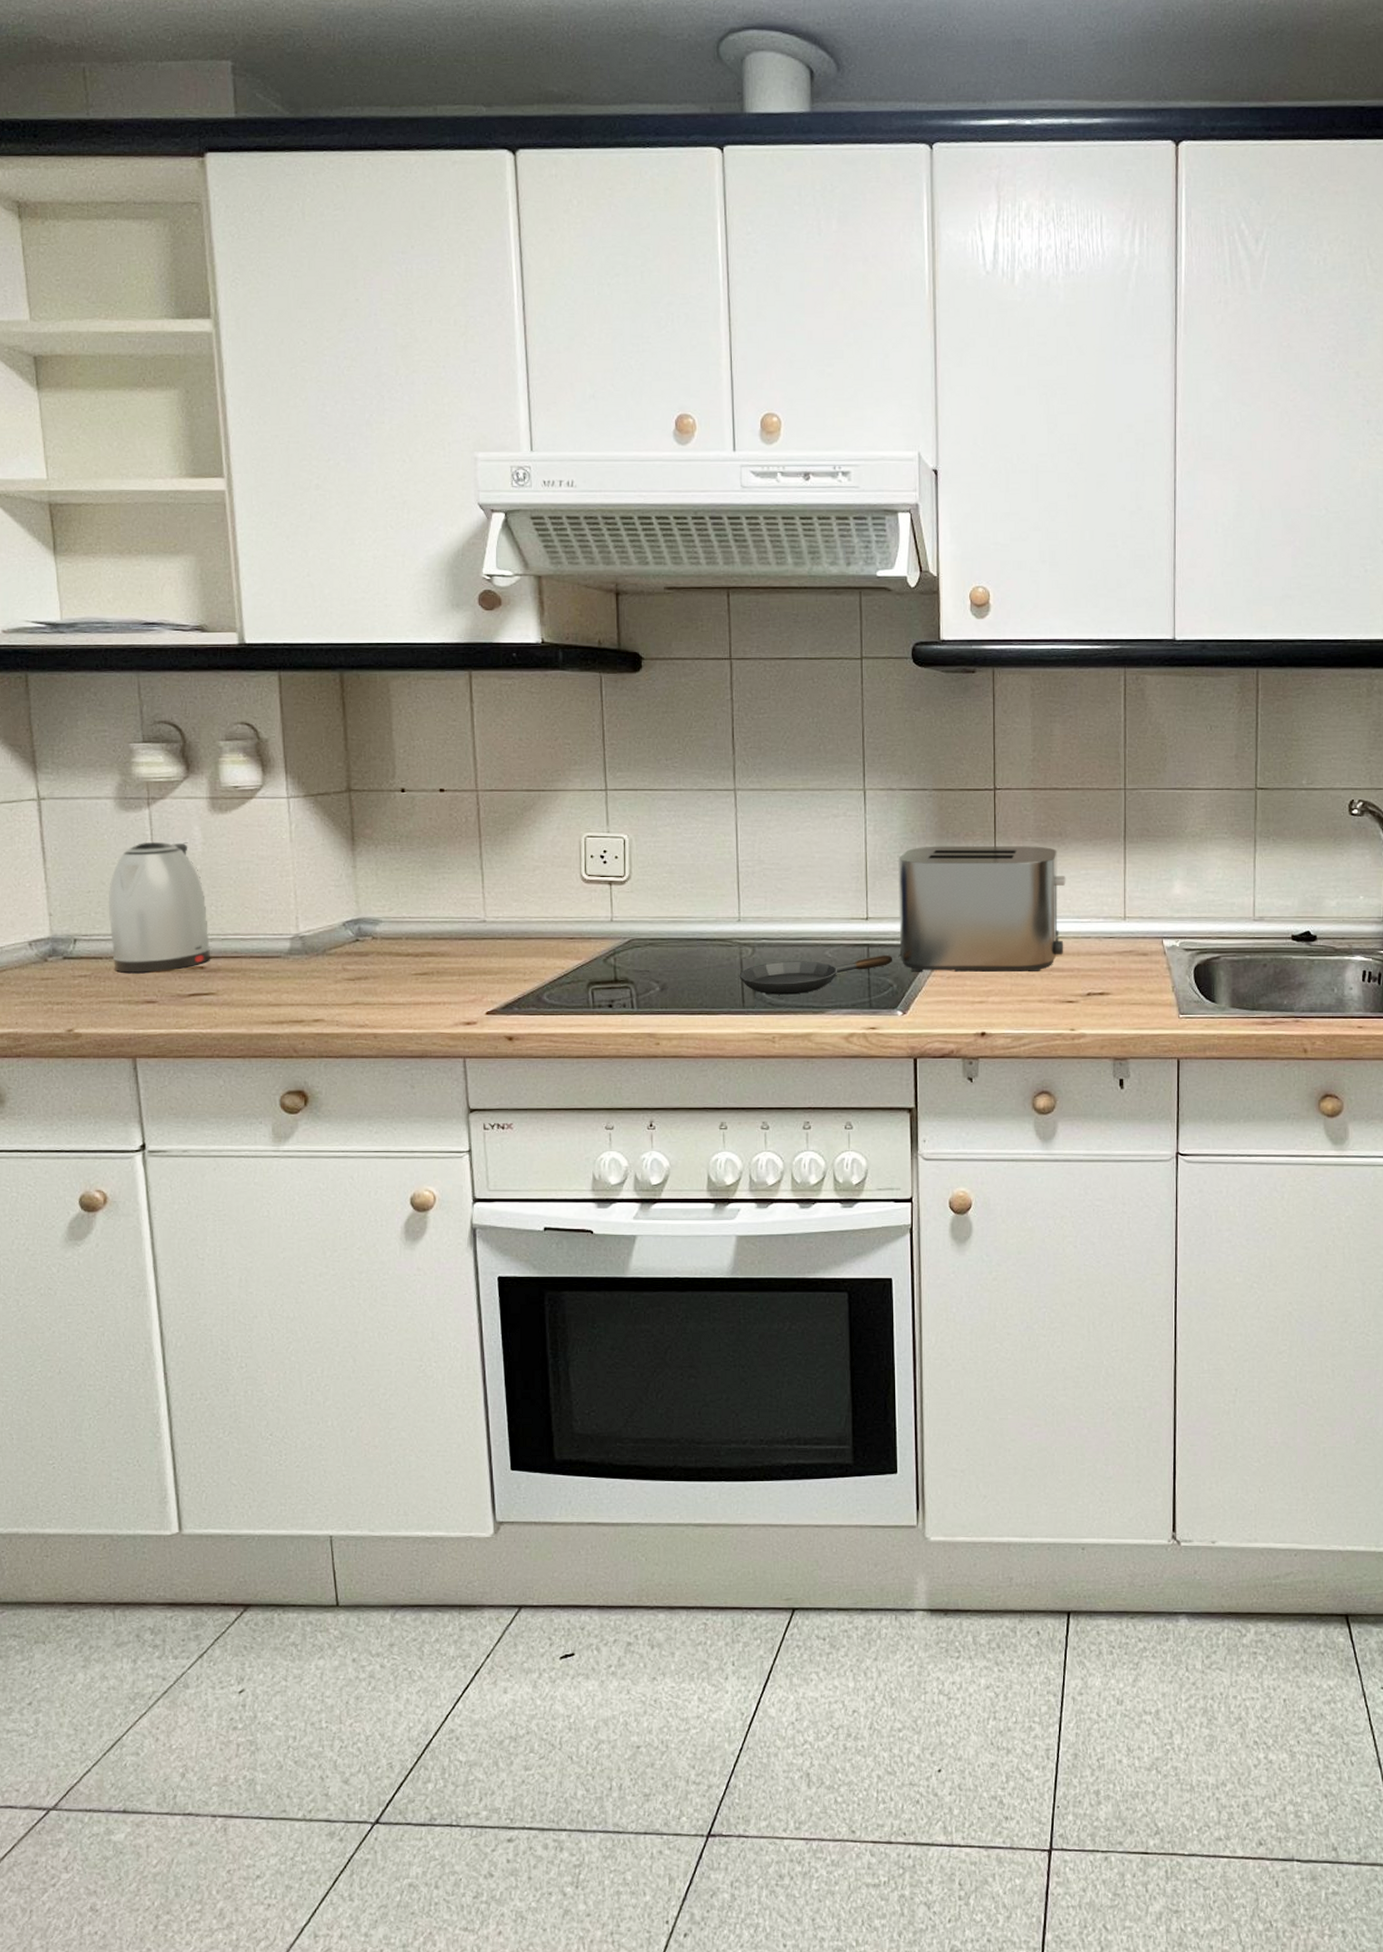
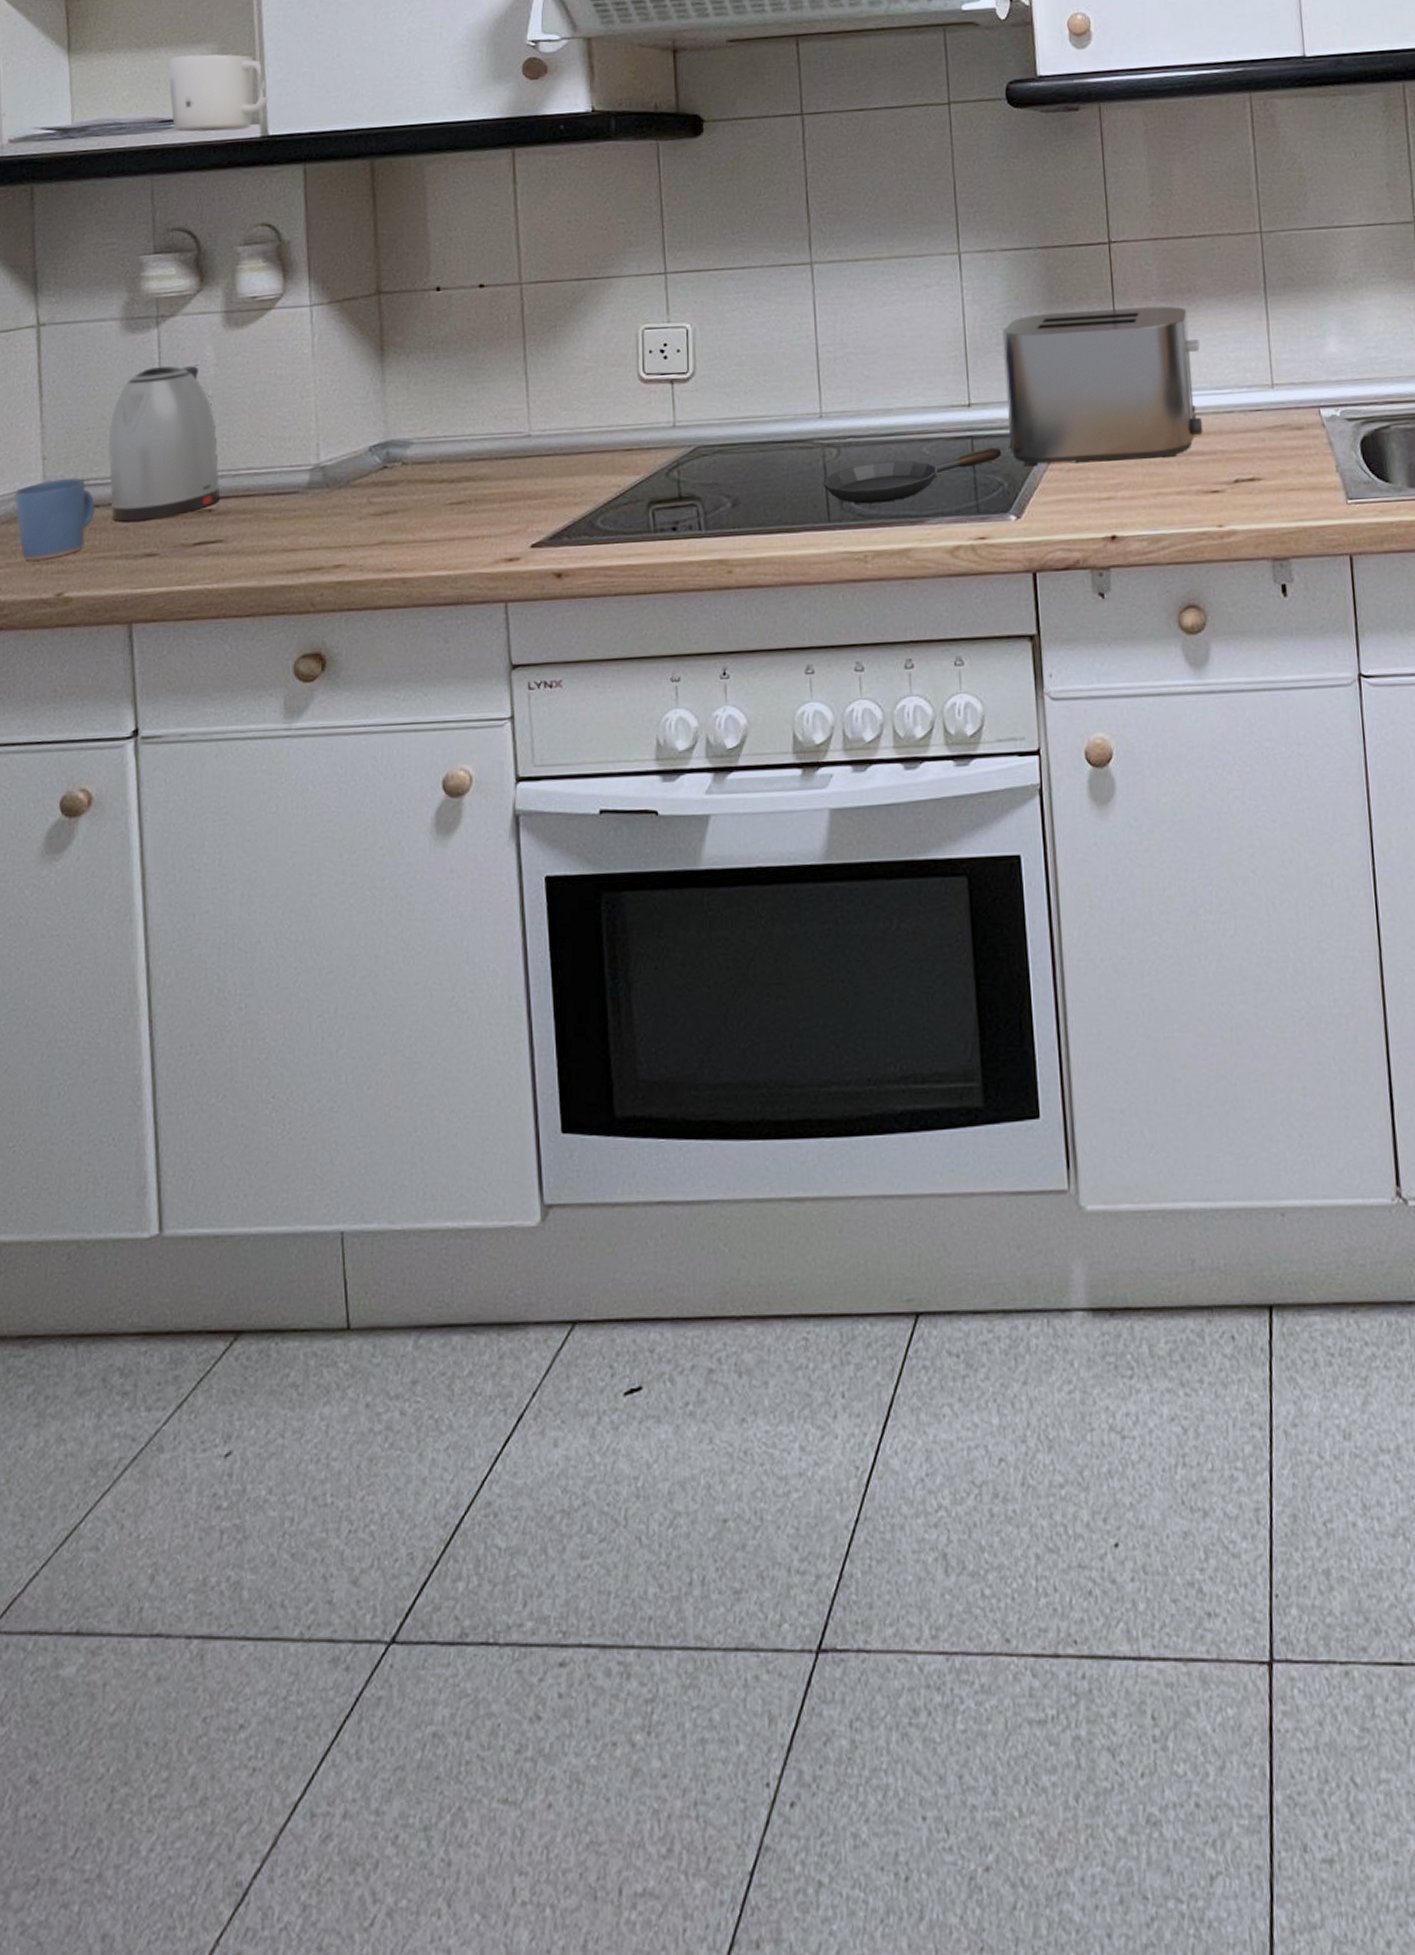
mug: none [25,934,98,1001] -> present [14,478,95,561]
mug: none [148,565,246,636] -> present [167,54,270,132]

